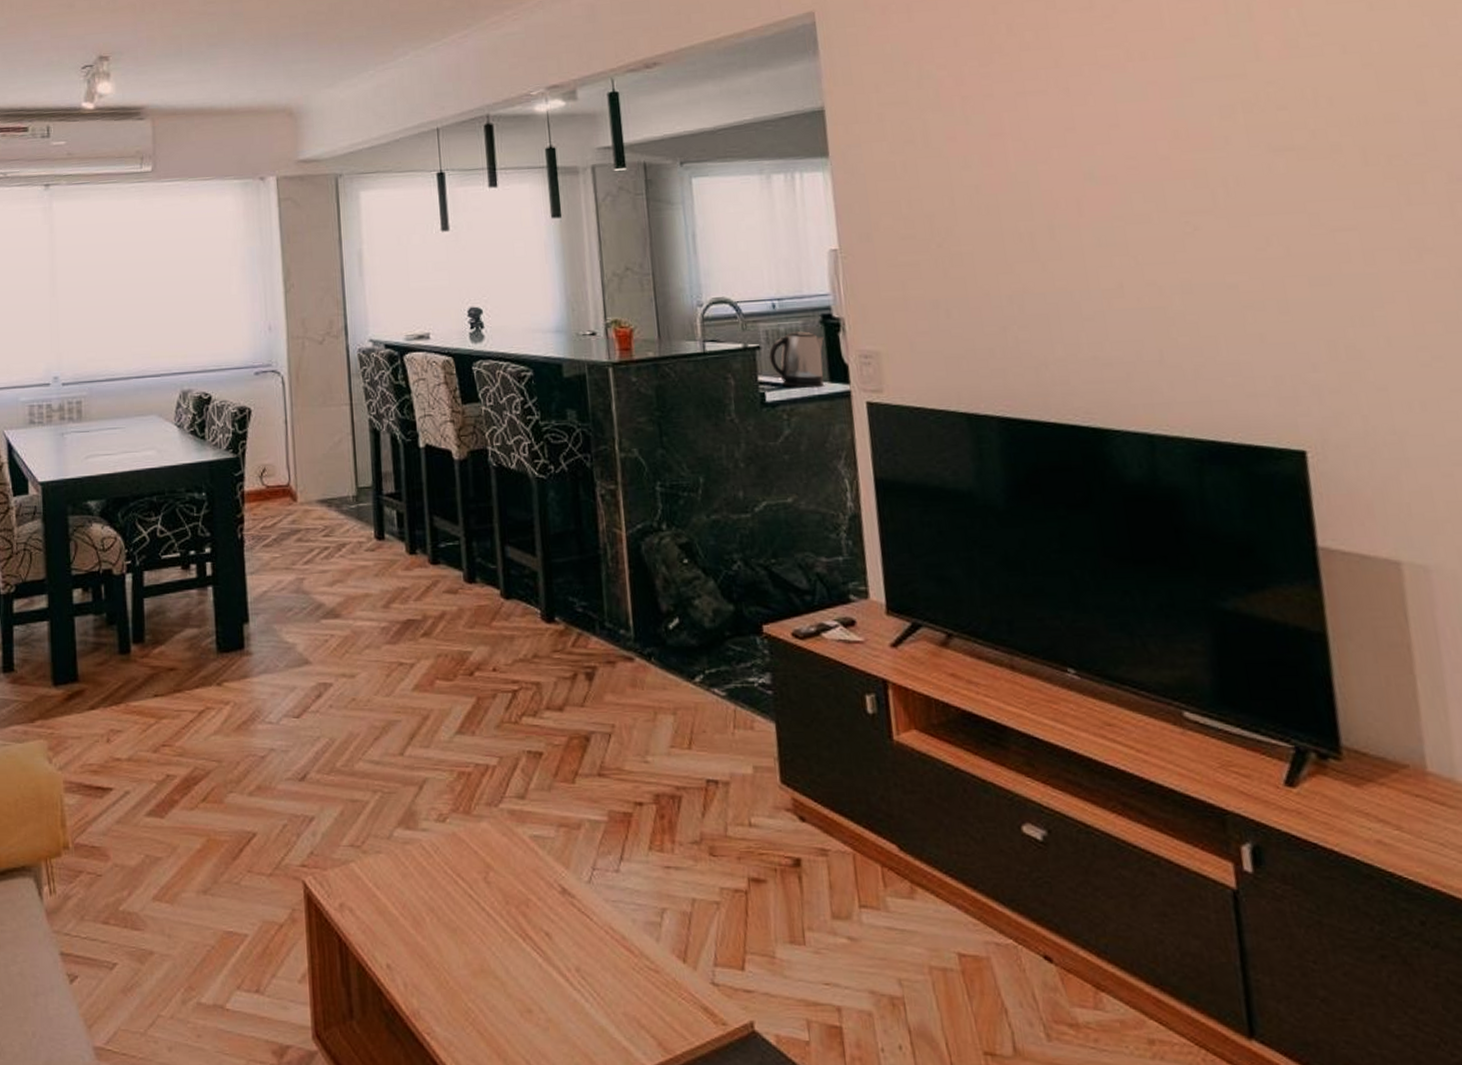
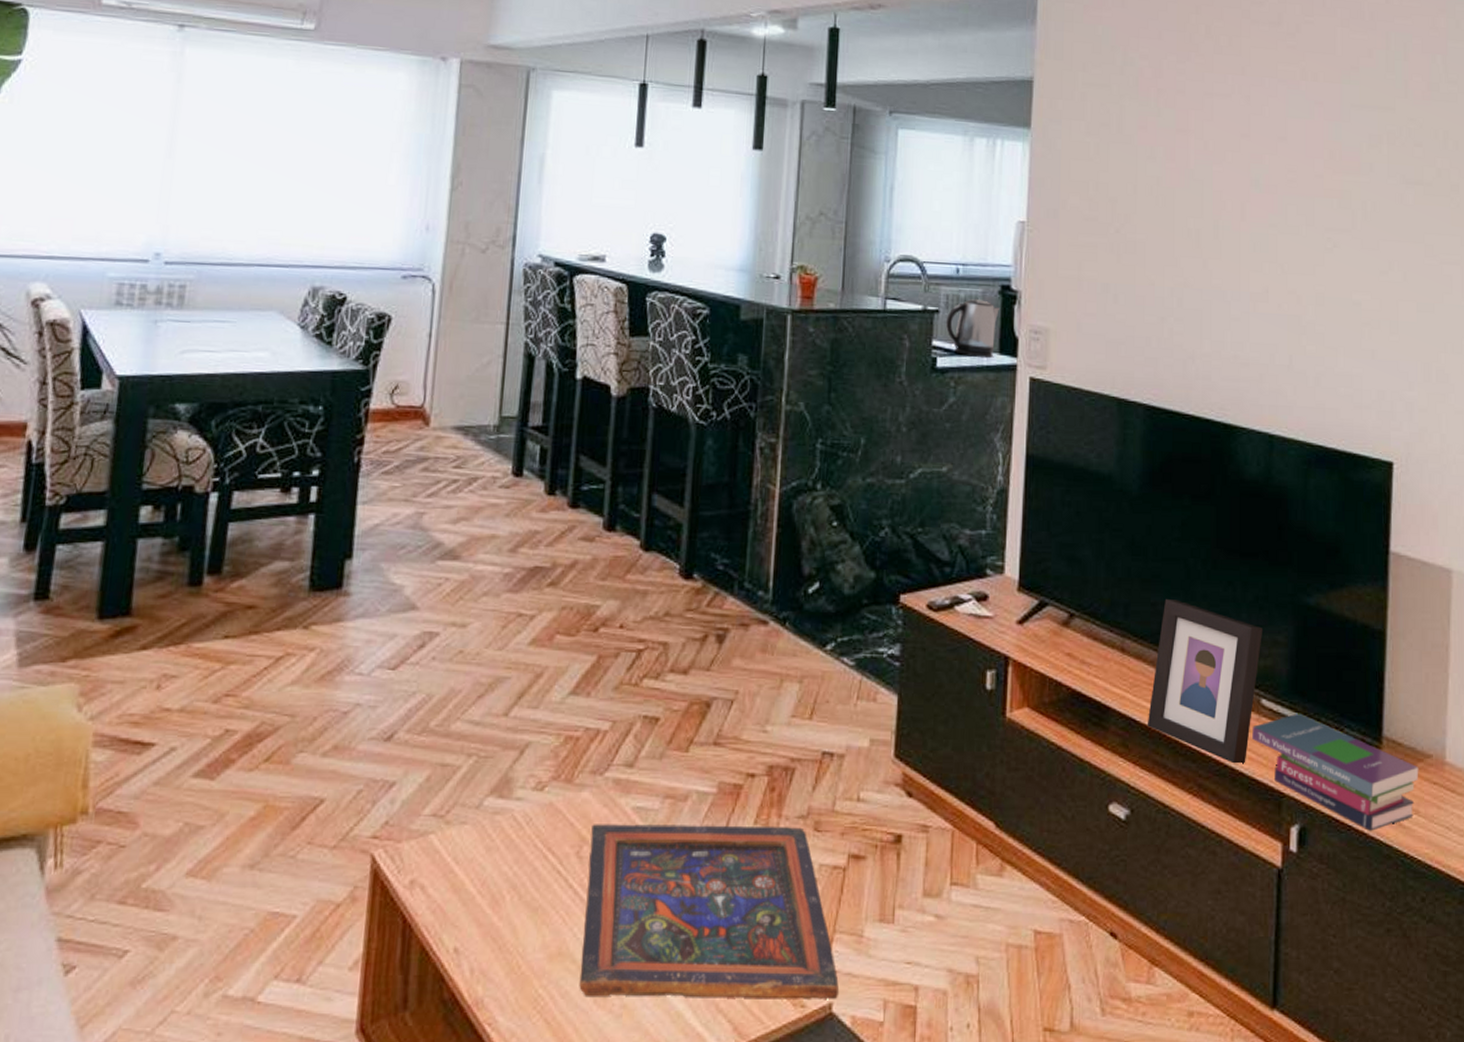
painted panel: none [494,851,760,1019] -> present [579,824,840,1000]
picture frame: none [1052,613,1176,781] -> present [1147,599,1262,764]
books: none [1177,724,1395,850] -> present [1252,713,1419,832]

